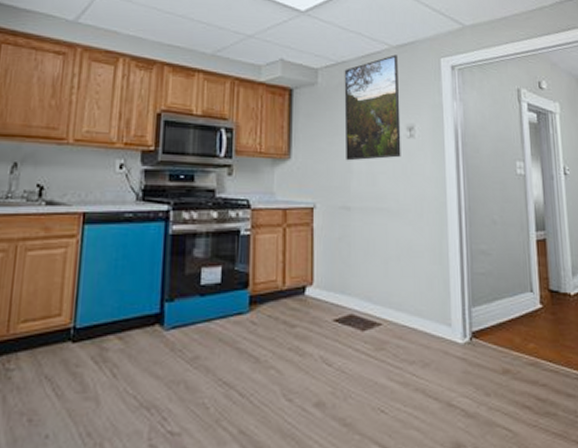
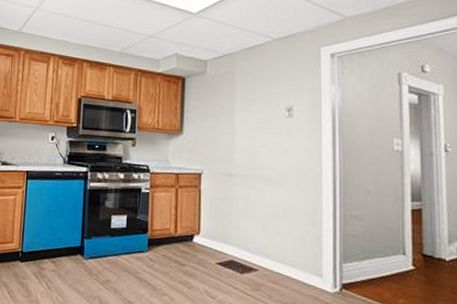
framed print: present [344,54,401,161] -> none [229,46,280,137]

